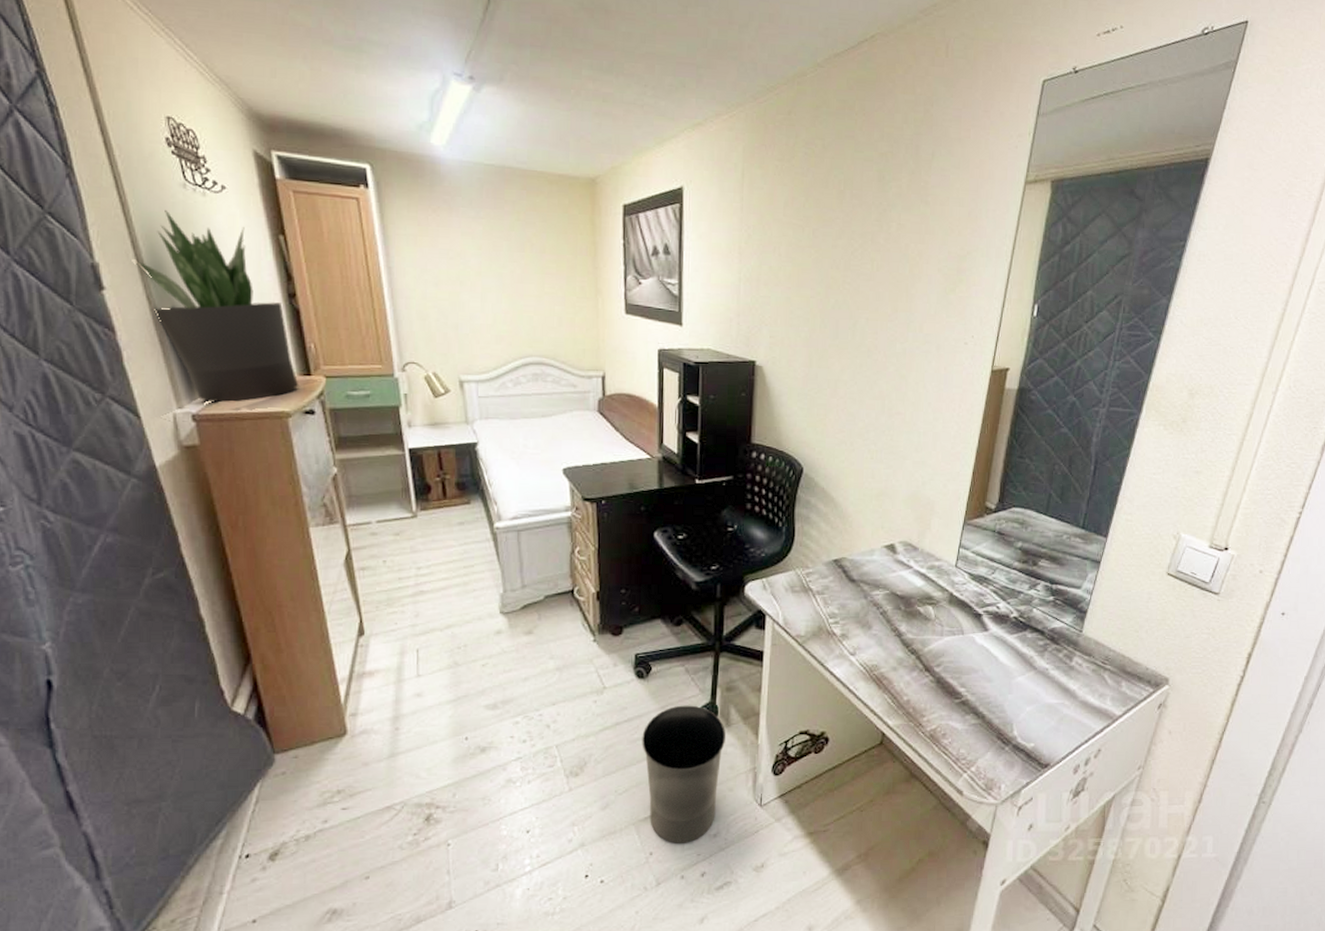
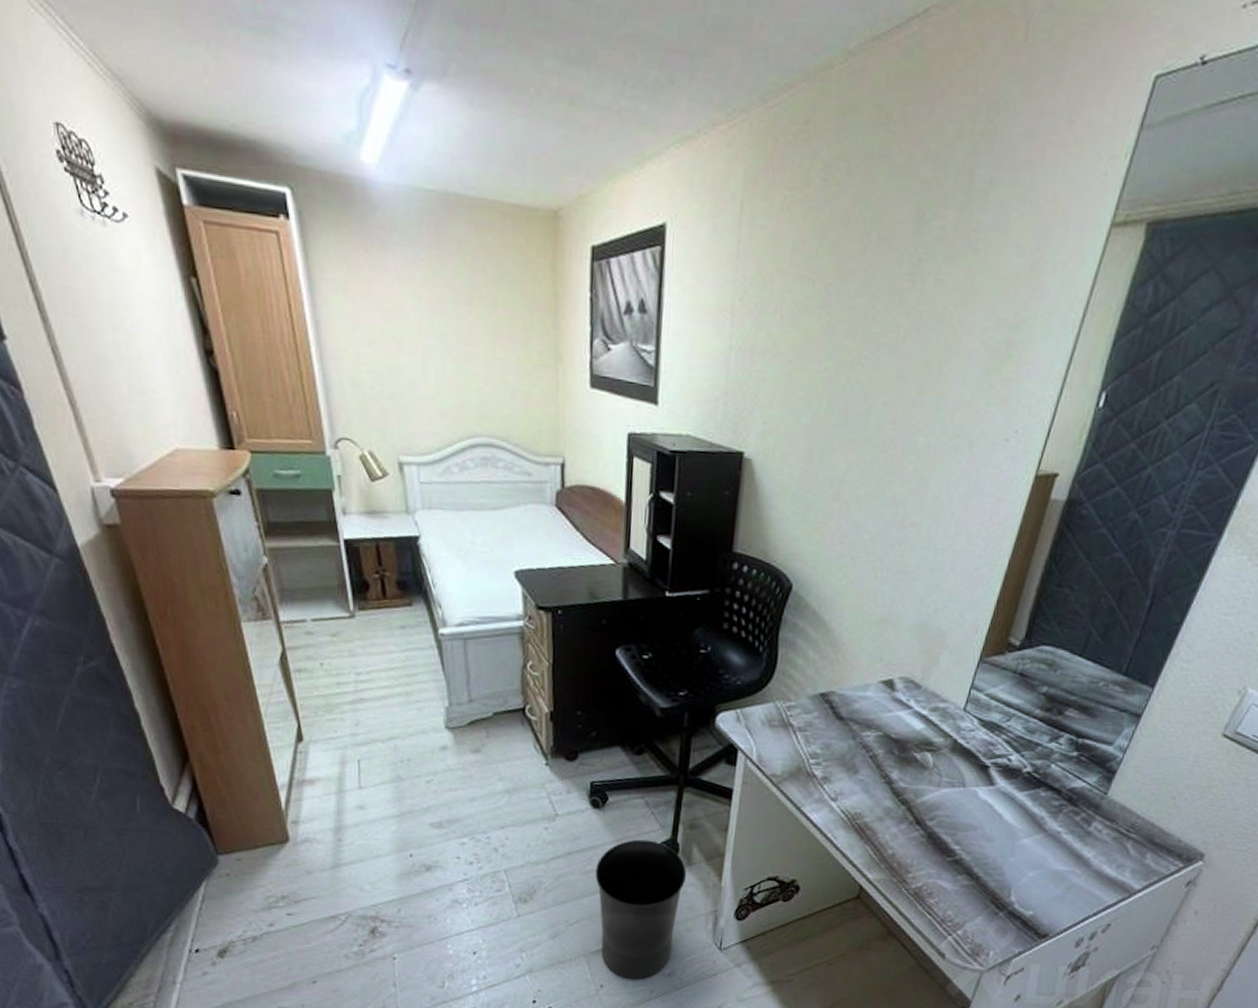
planter: present [136,209,299,403] -> none [37,242,222,477]

